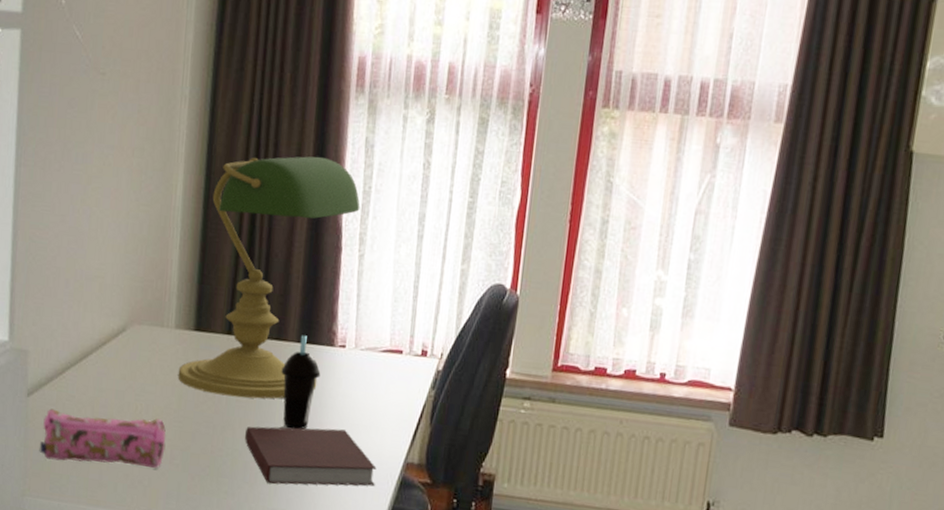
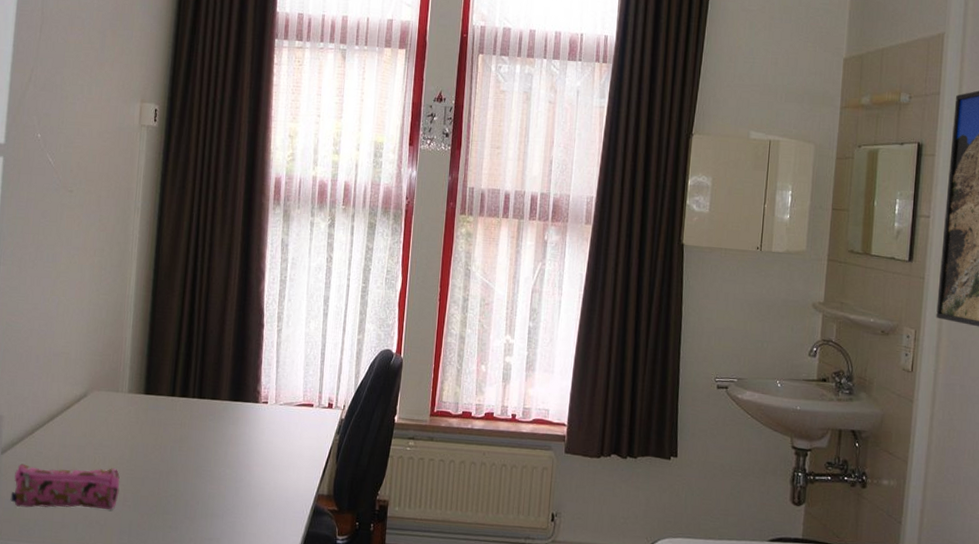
desk lamp: present [178,156,360,399] -> none [130,254,278,448]
notebook: present [245,426,377,486] -> none [186,469,294,518]
cup: present [281,335,321,430] -> none [216,395,248,472]

